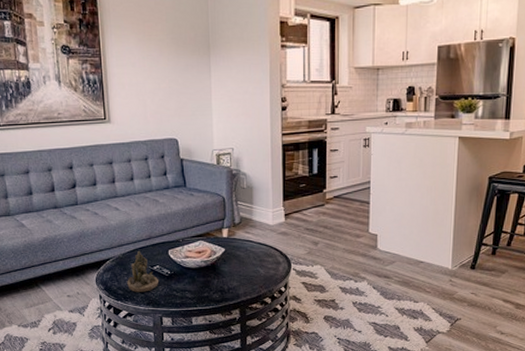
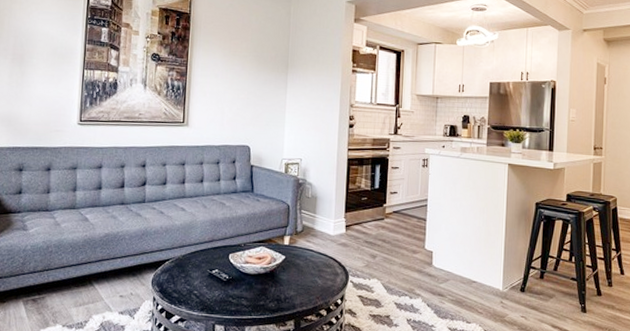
succulent planter: present [127,250,159,292] -> none [183,252,217,297]

